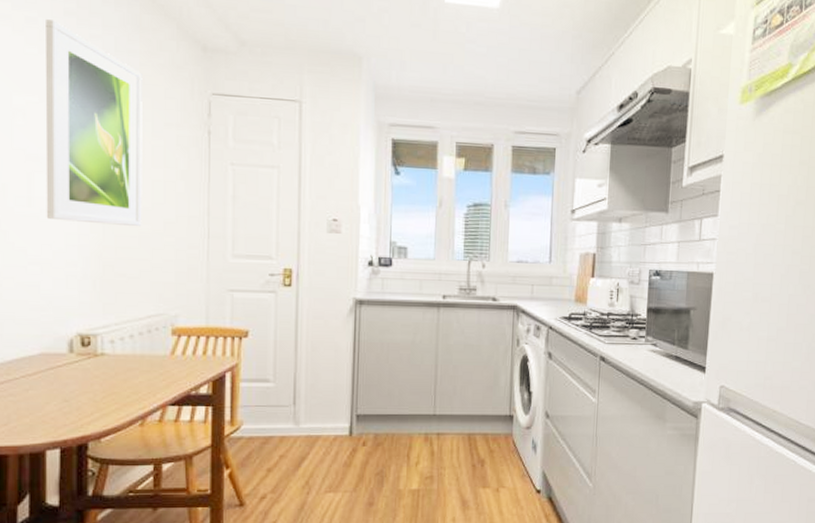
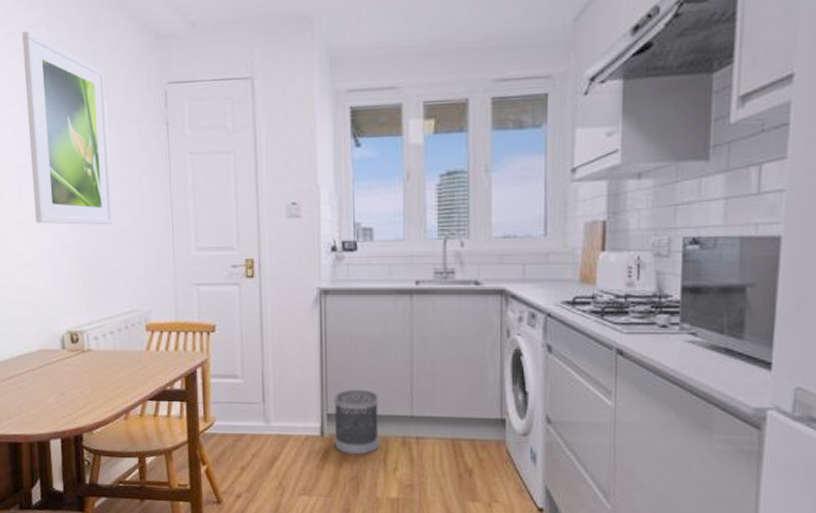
wastebasket: none [362,391,405,452] -> present [333,389,379,455]

